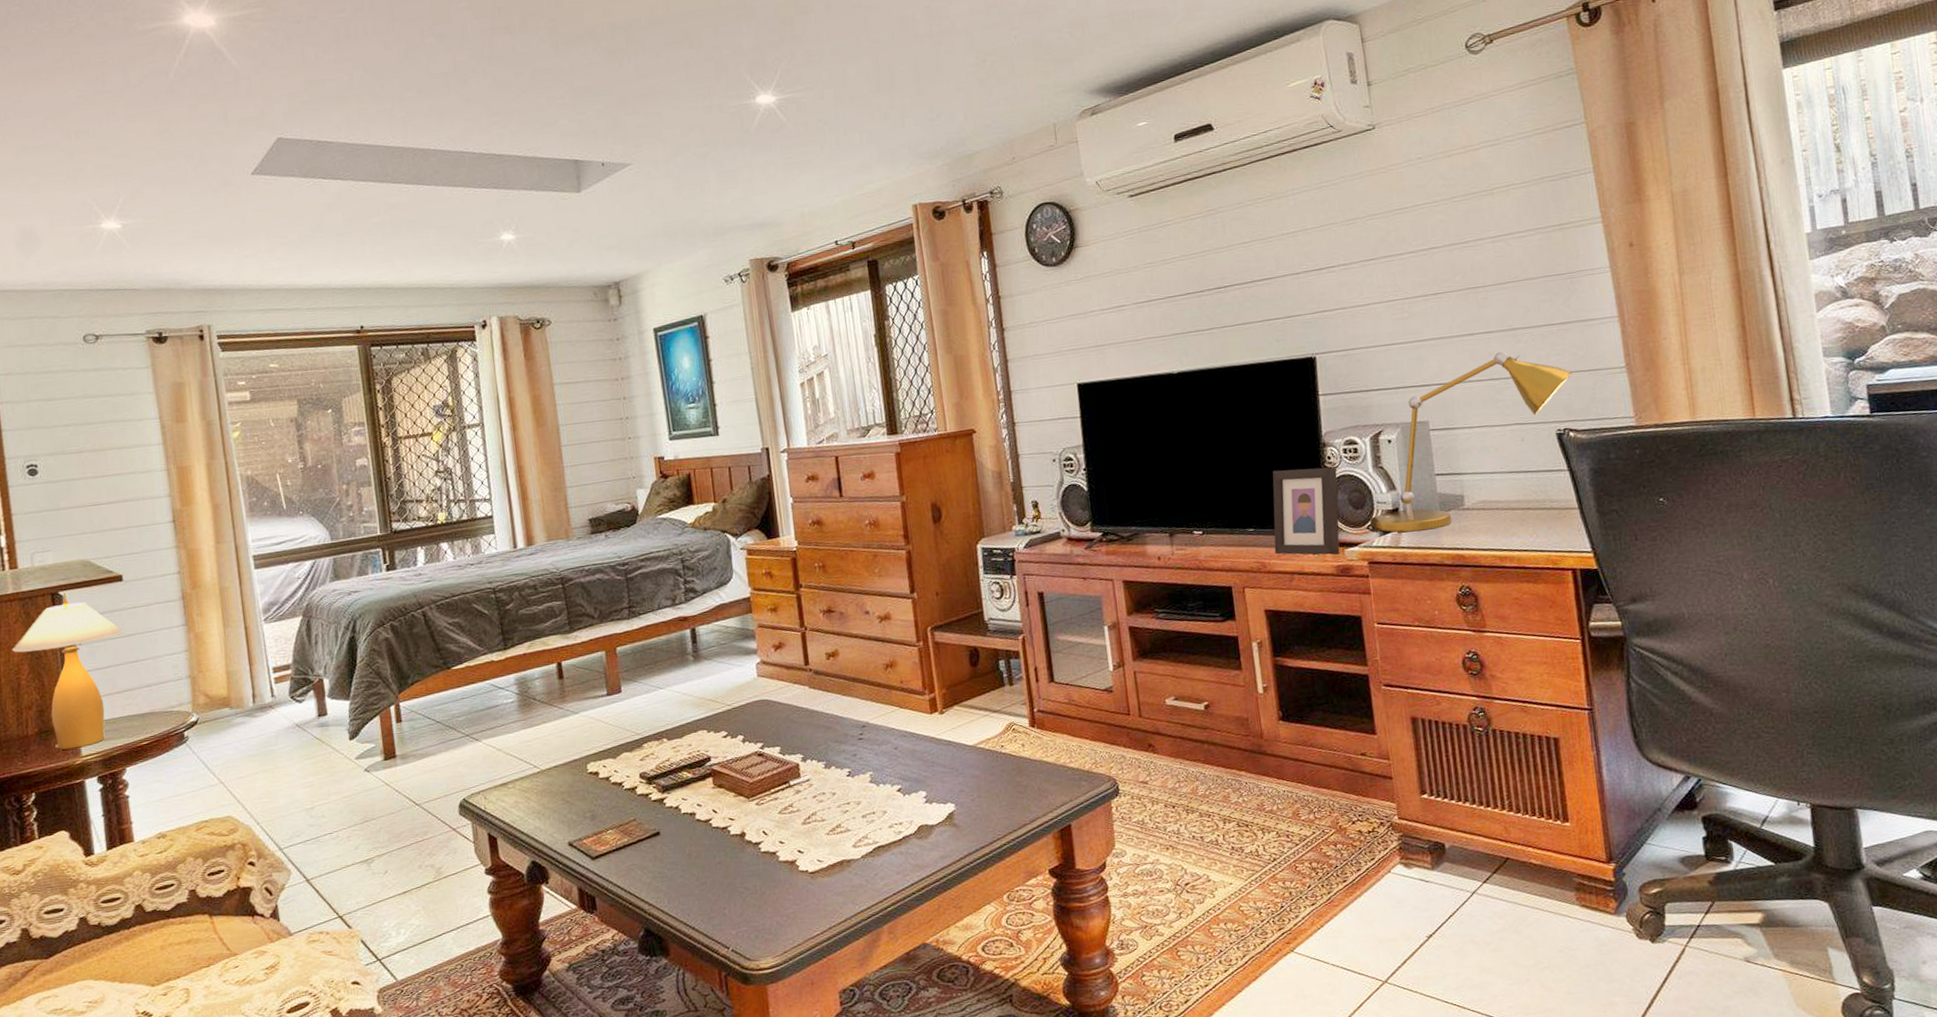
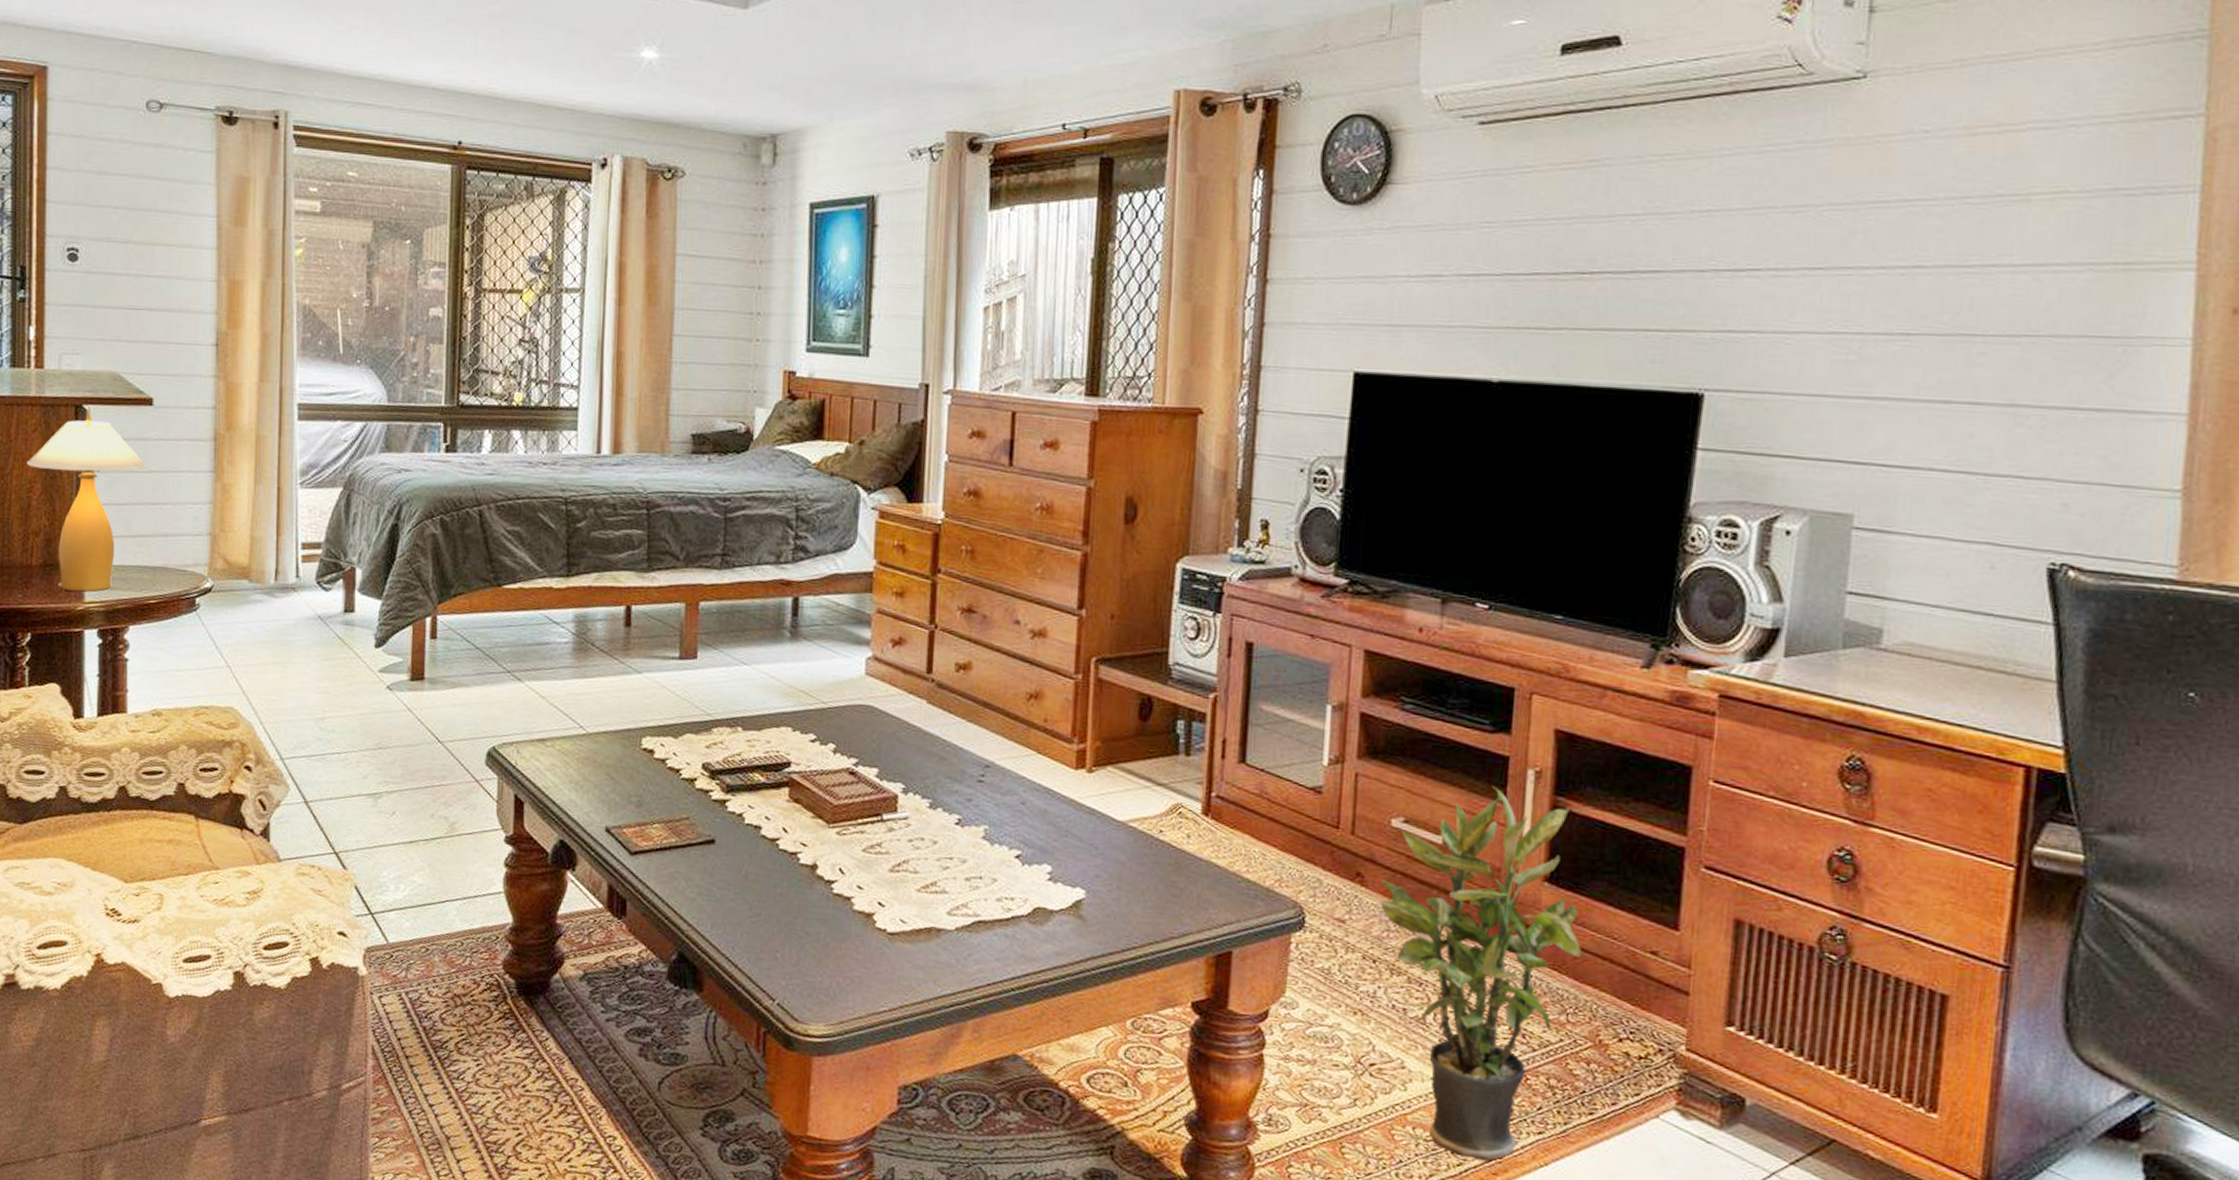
potted plant: none [1167,660,1315,936] -> present [1380,786,1581,1161]
picture frame: present [1272,467,1340,555] -> none [1586,542,1701,676]
desk lamp: present [1366,351,1572,533] -> none [1726,435,2094,669]

